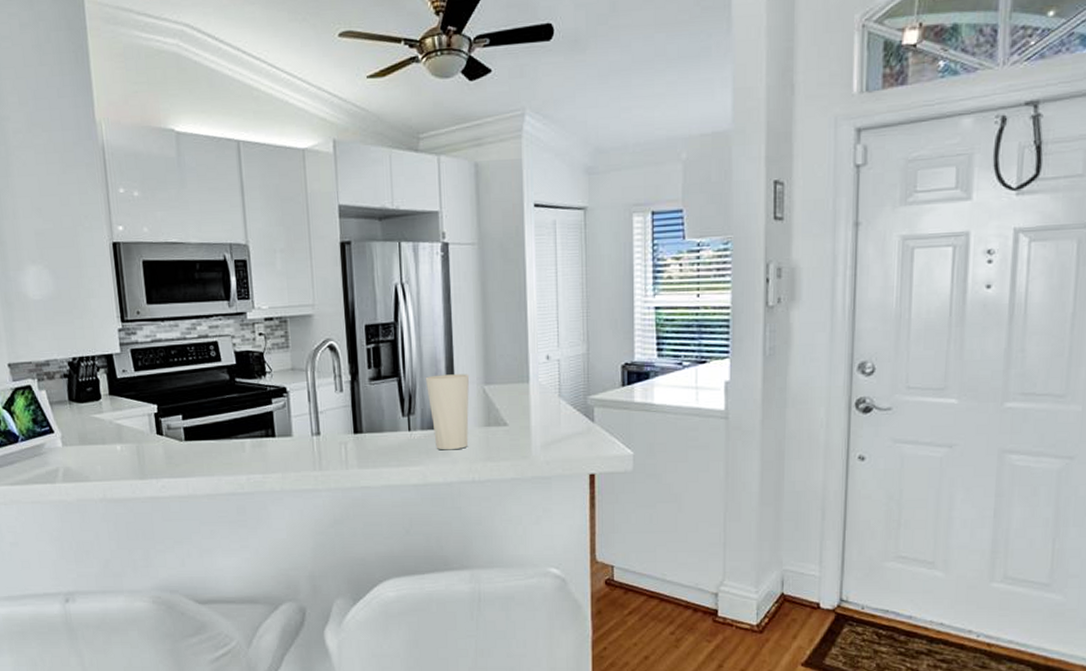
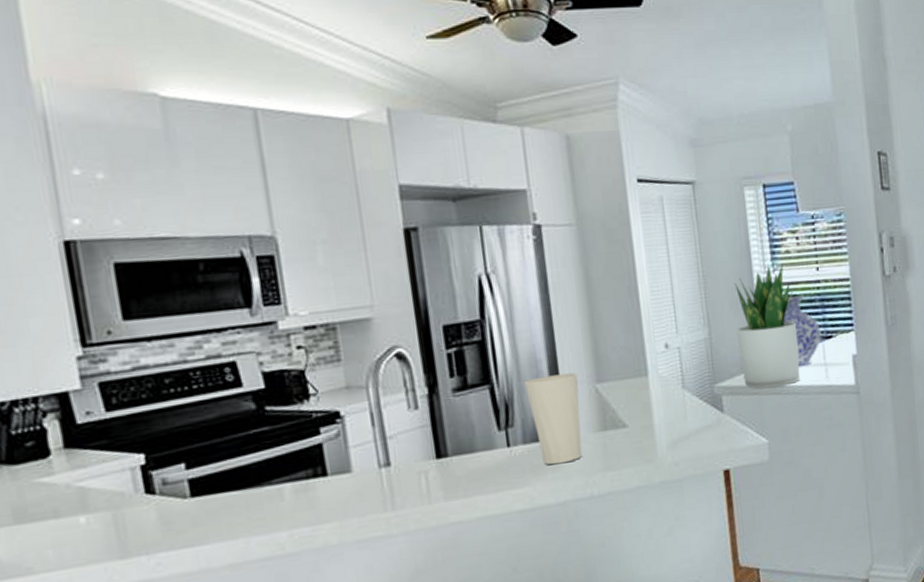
planter: none [614,289,672,405] -> present [735,265,800,390]
vase: none [660,320,695,388] -> present [784,295,821,367]

